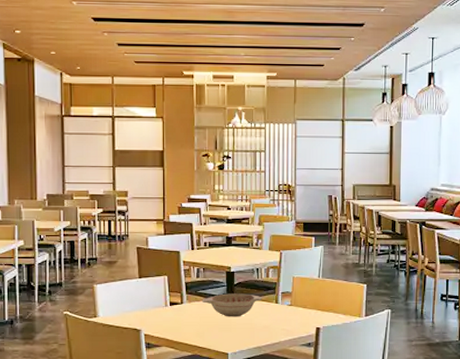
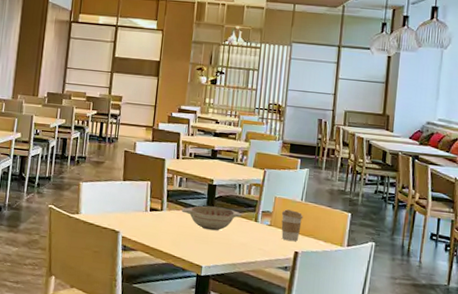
coffee cup: none [300,288,322,318] -> present [281,209,304,242]

